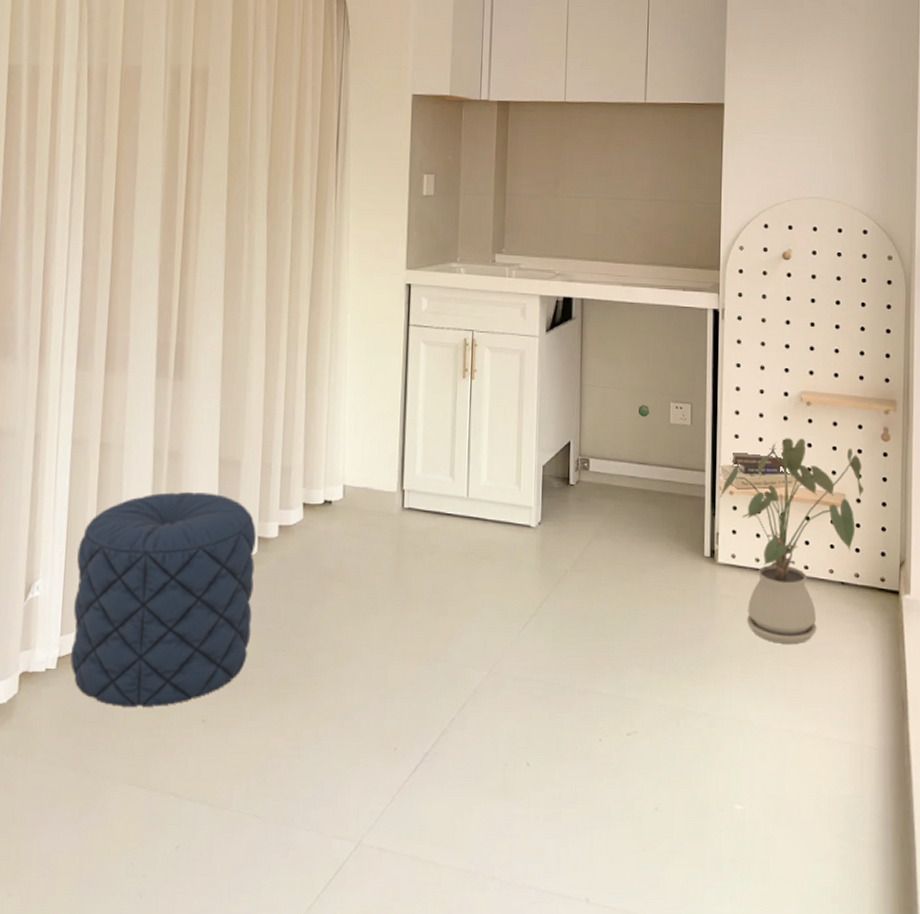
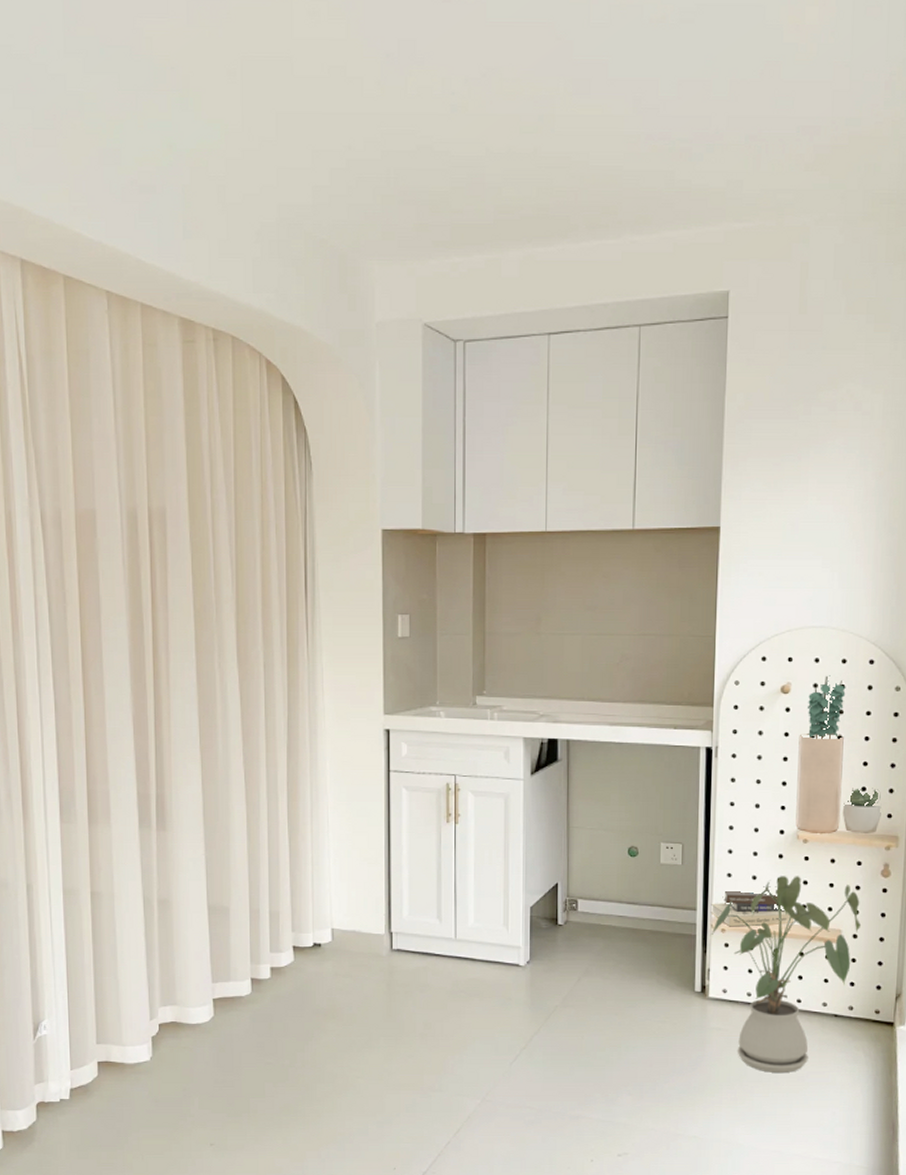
pouf: present [70,491,256,707] -> none [79,936,251,1132]
vase: none [799,243,842,396] -> present [795,675,846,833]
succulent plant: none [842,352,879,397] -> present [842,788,882,833]

